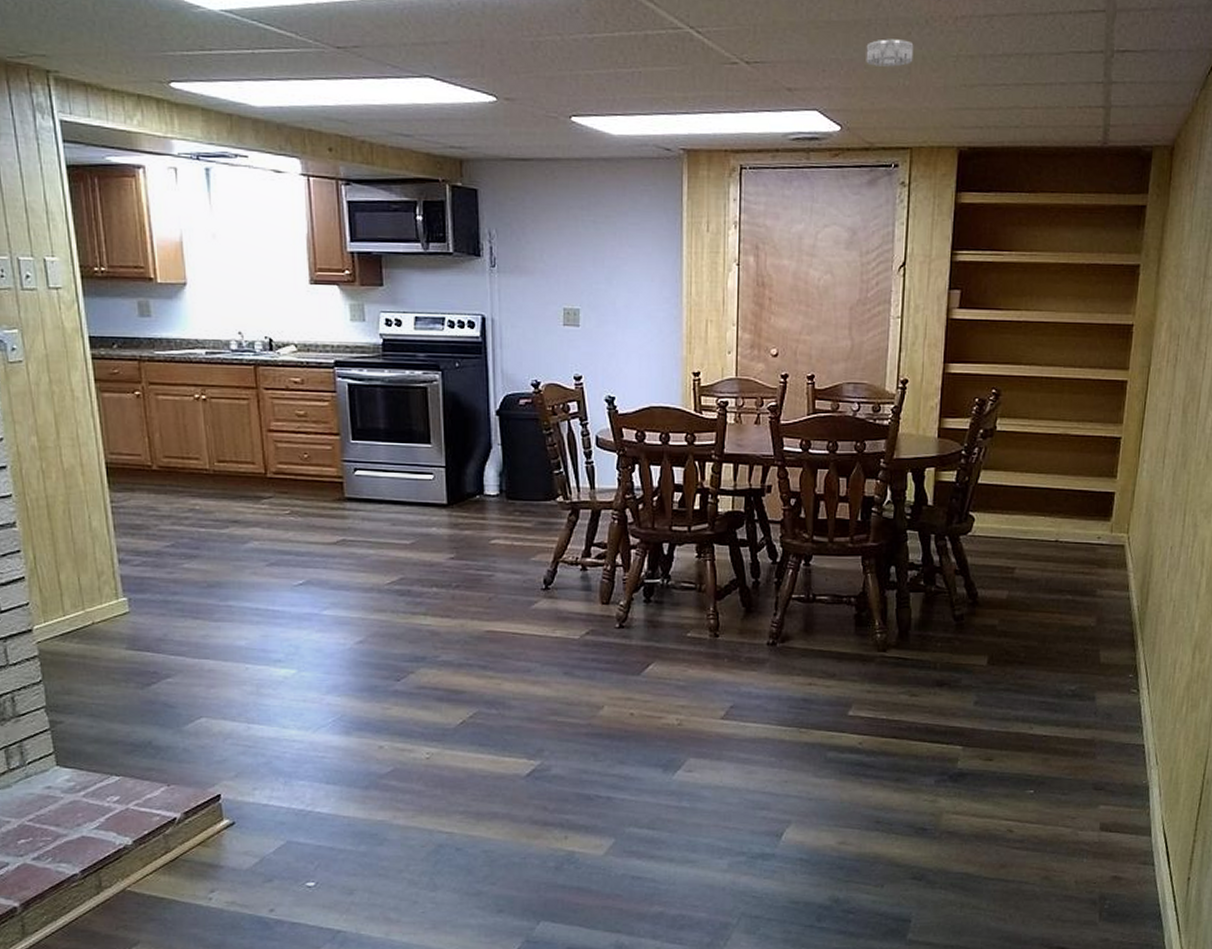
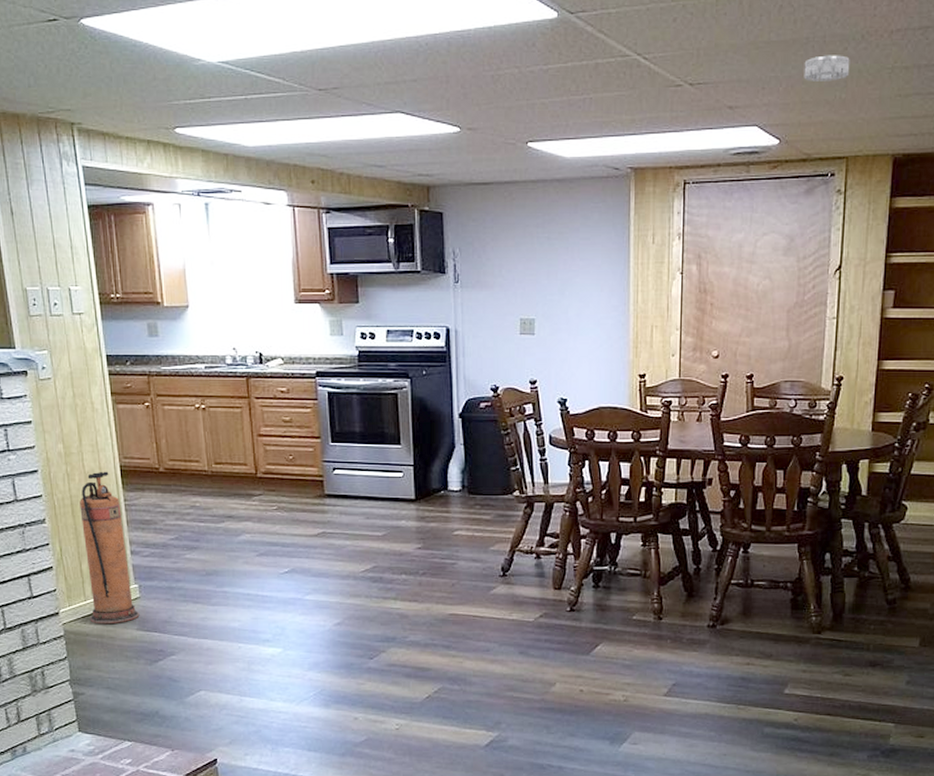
fire extinguisher: none [57,468,129,643] -> present [80,471,140,625]

